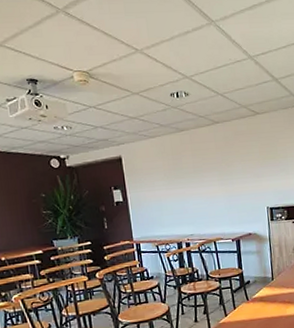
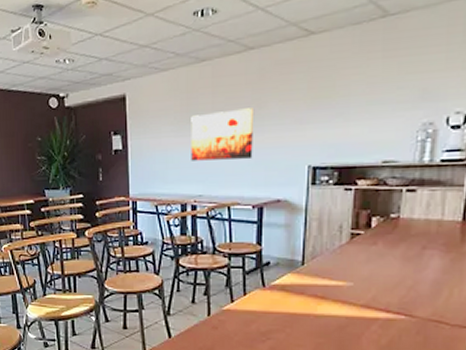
wall art: none [177,166,228,208] -> present [191,108,255,161]

